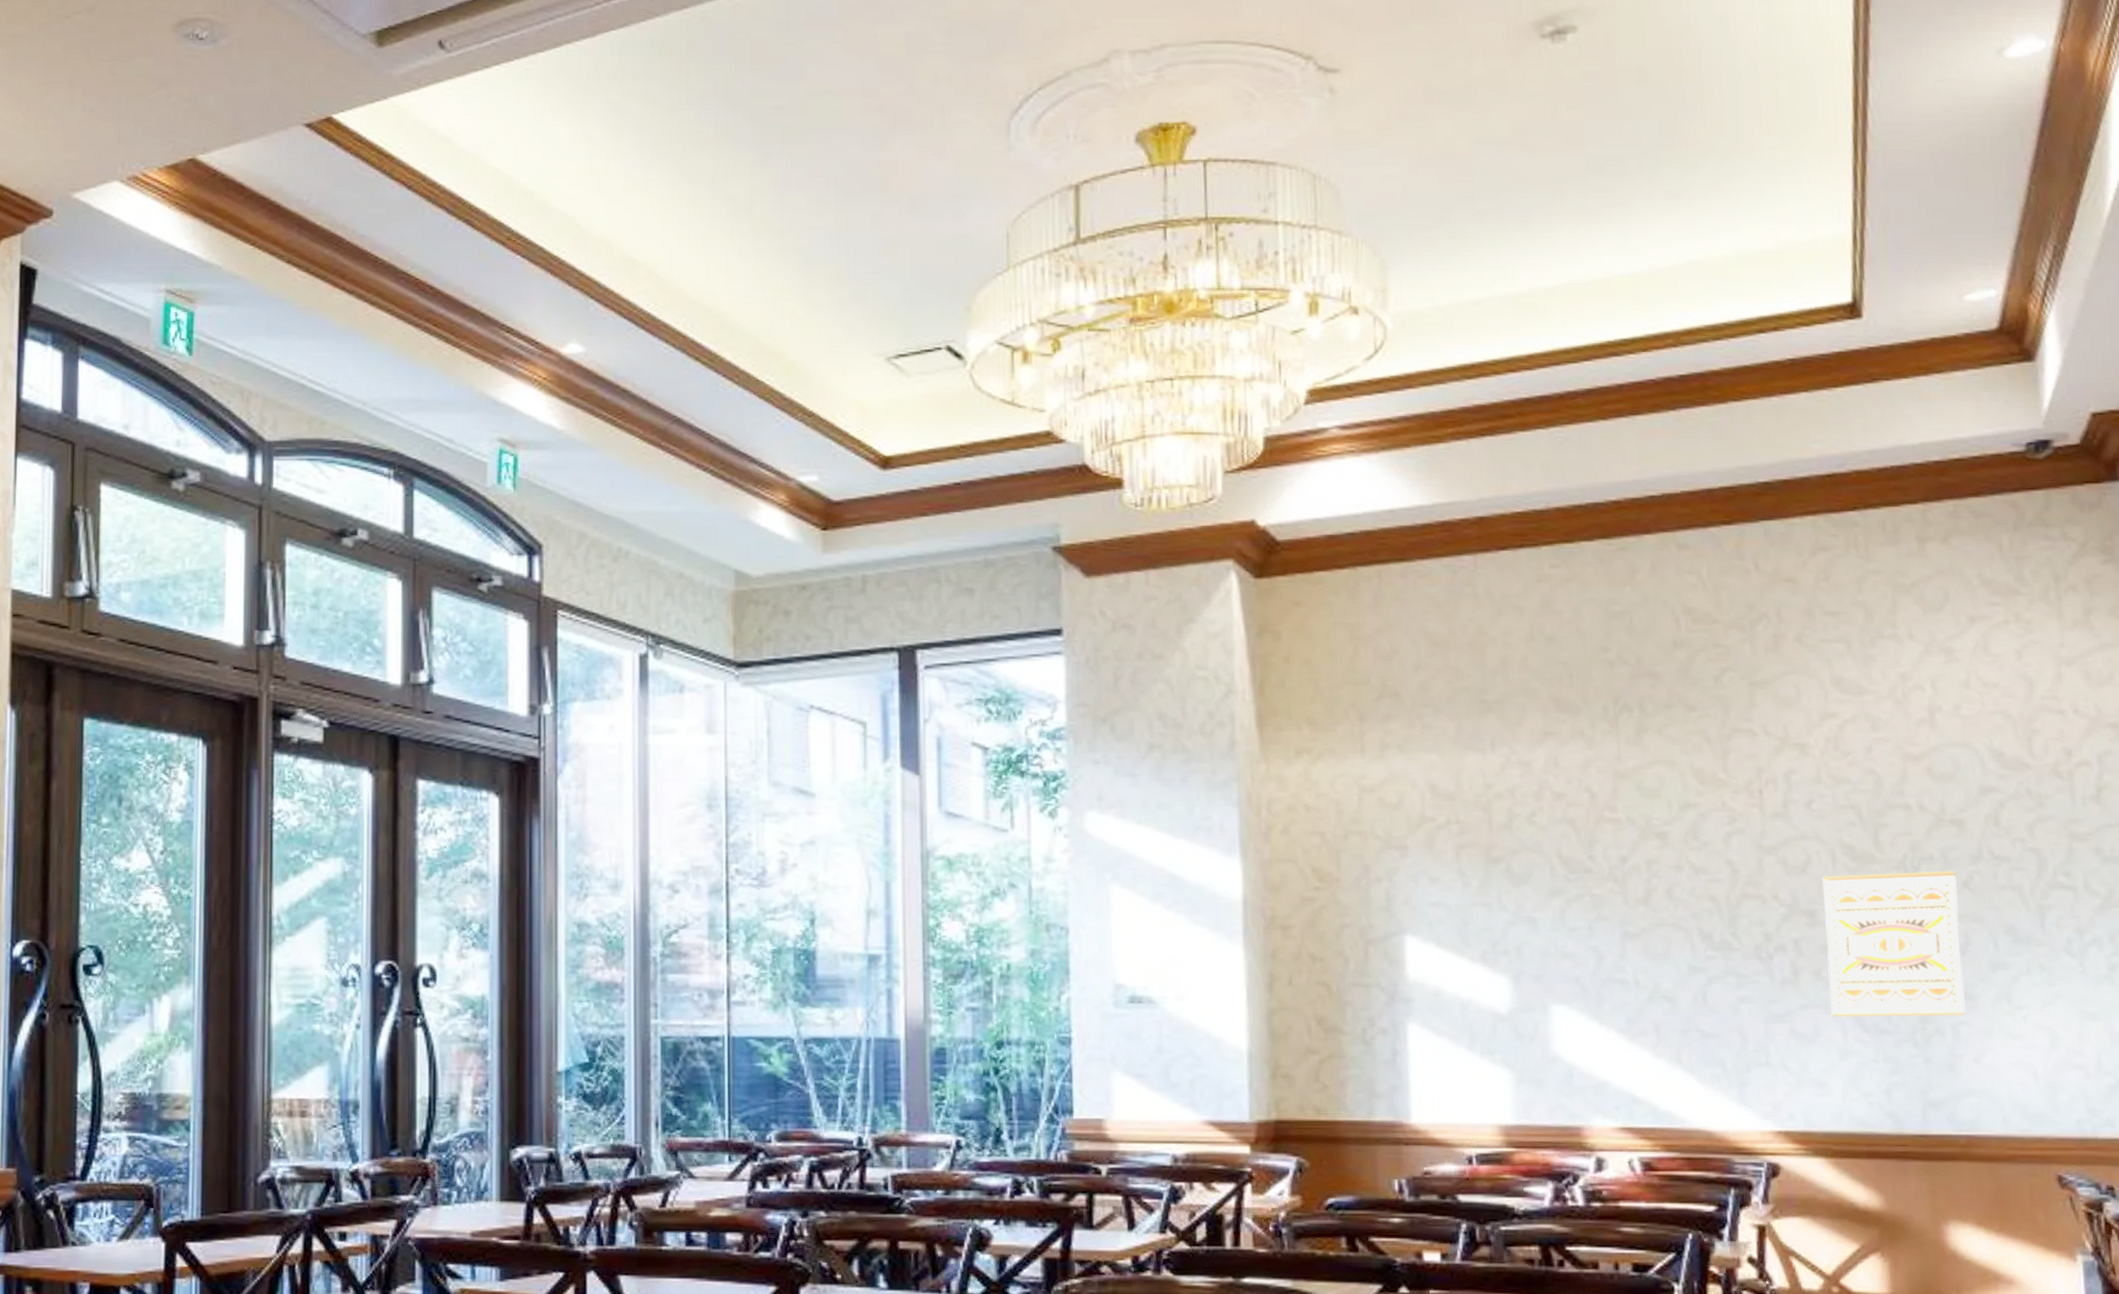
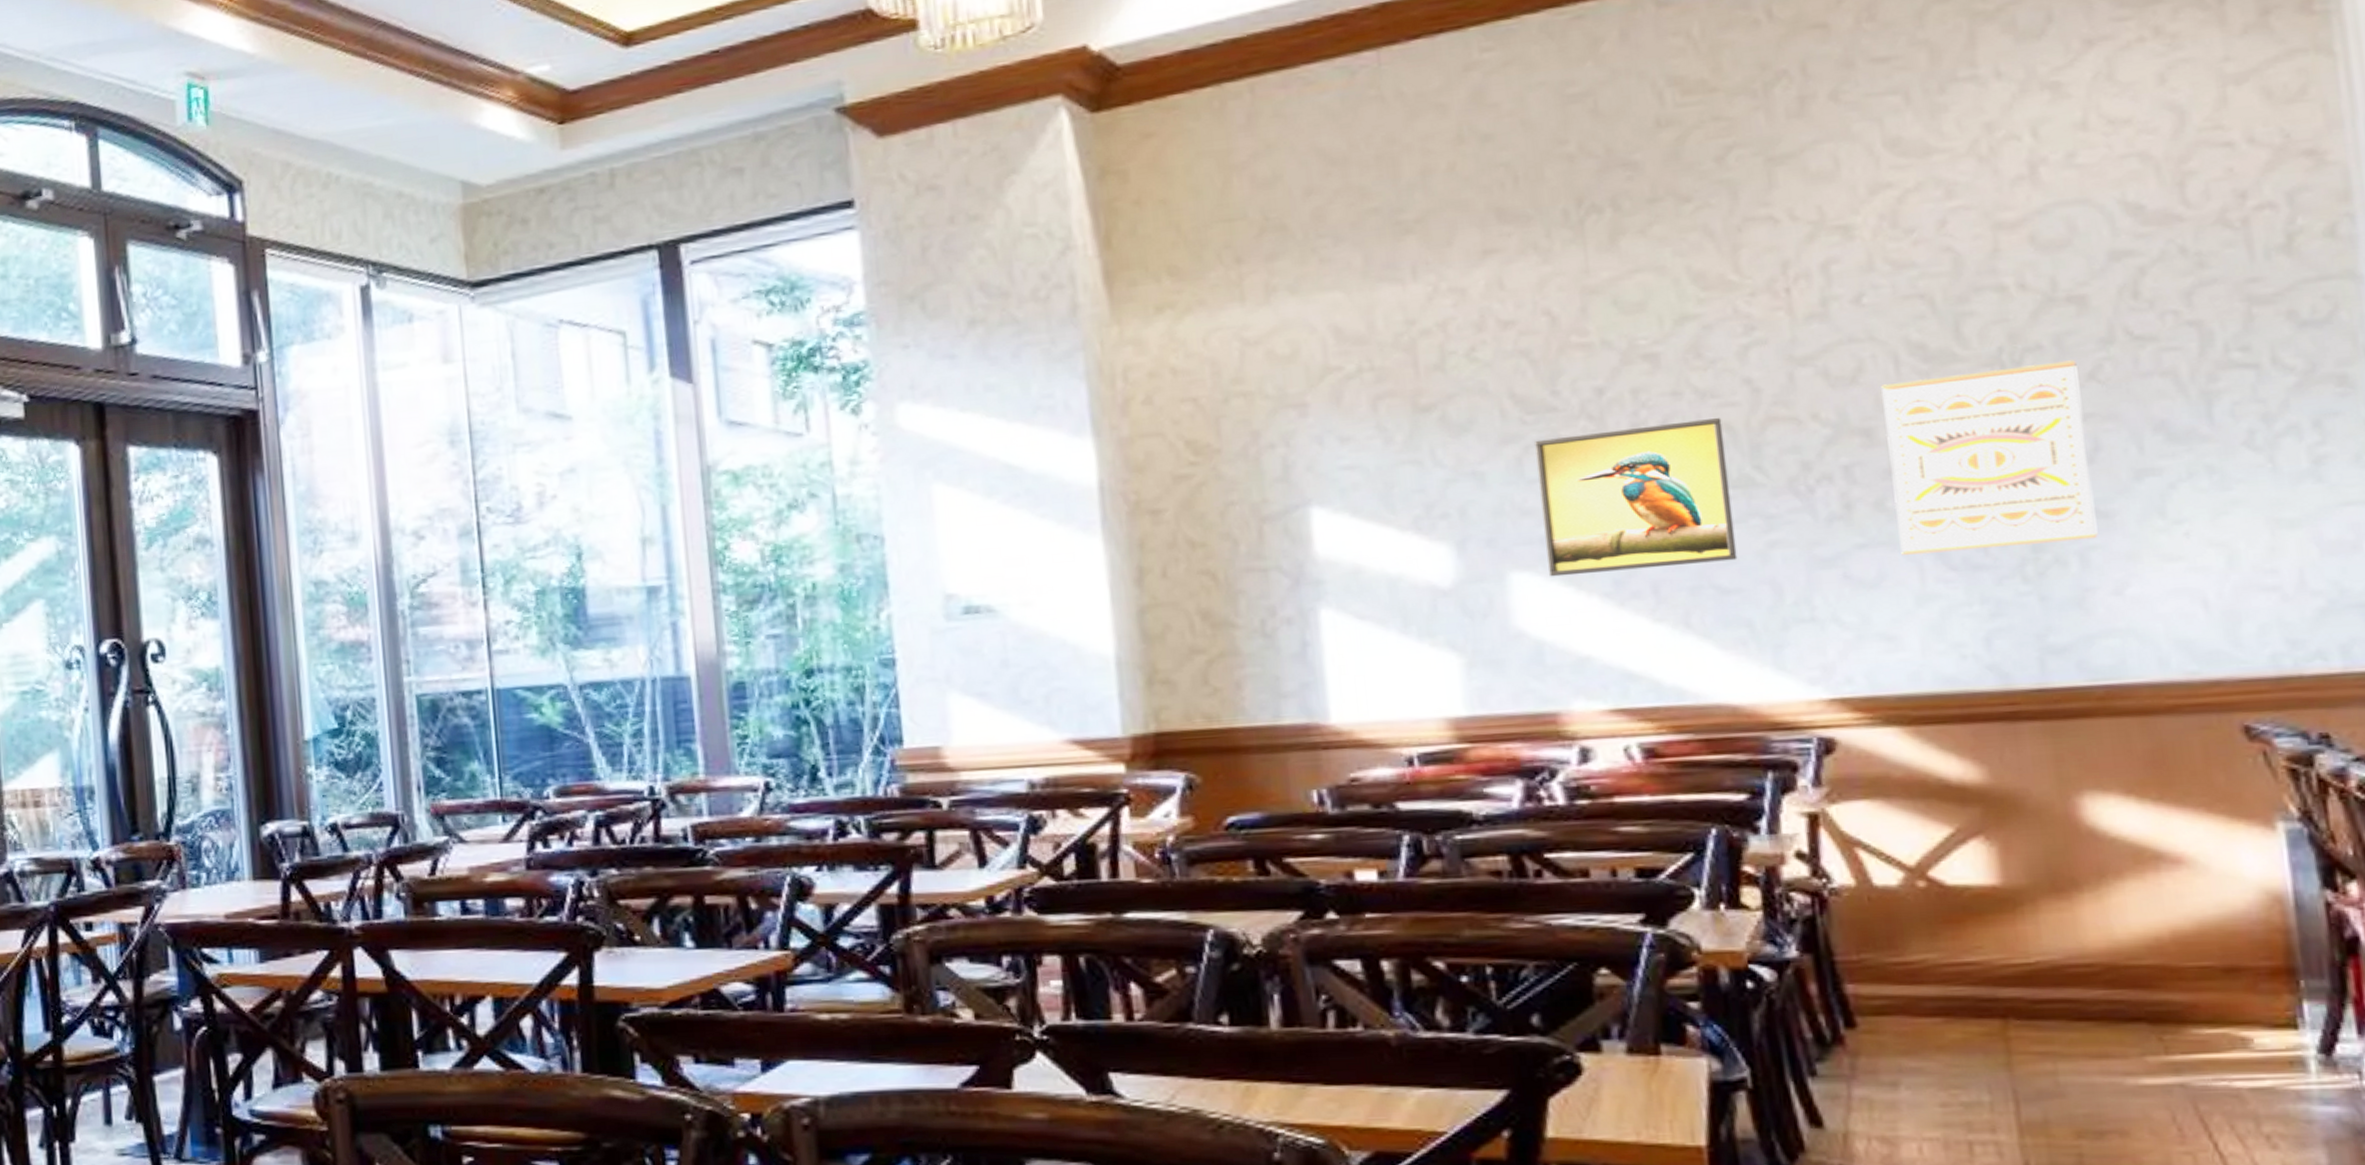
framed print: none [1574,891,1717,1012] -> present [1534,418,1738,577]

